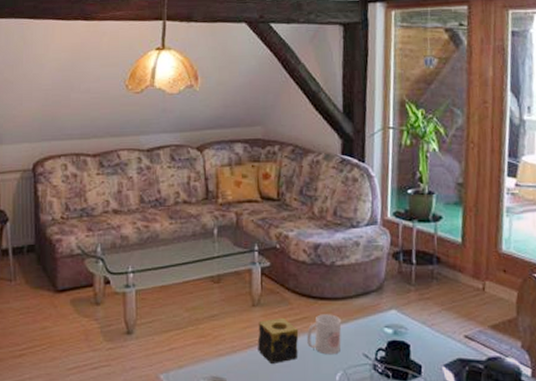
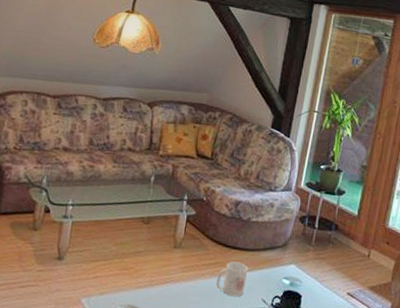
candle: present [257,317,299,363] -> none [172,260,211,300]

